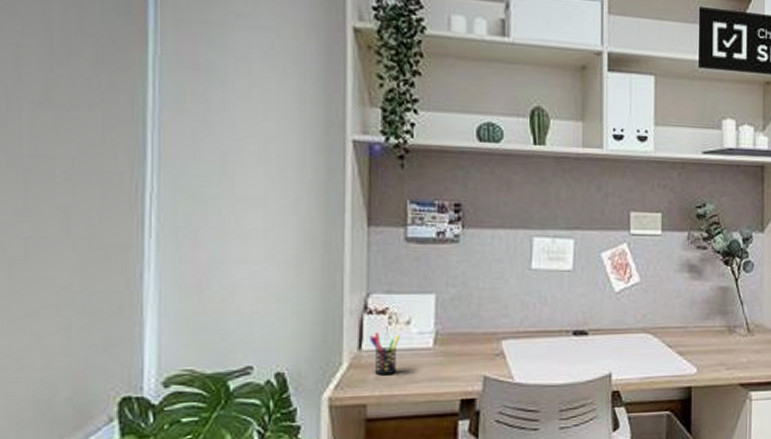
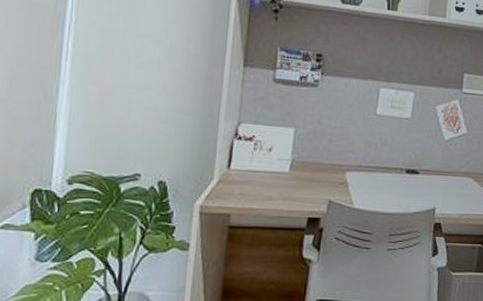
pen holder: present [369,332,401,374] -> none [237,155,263,191]

